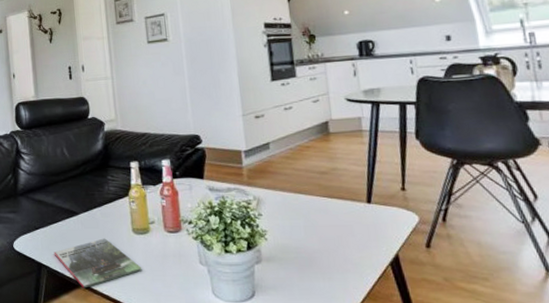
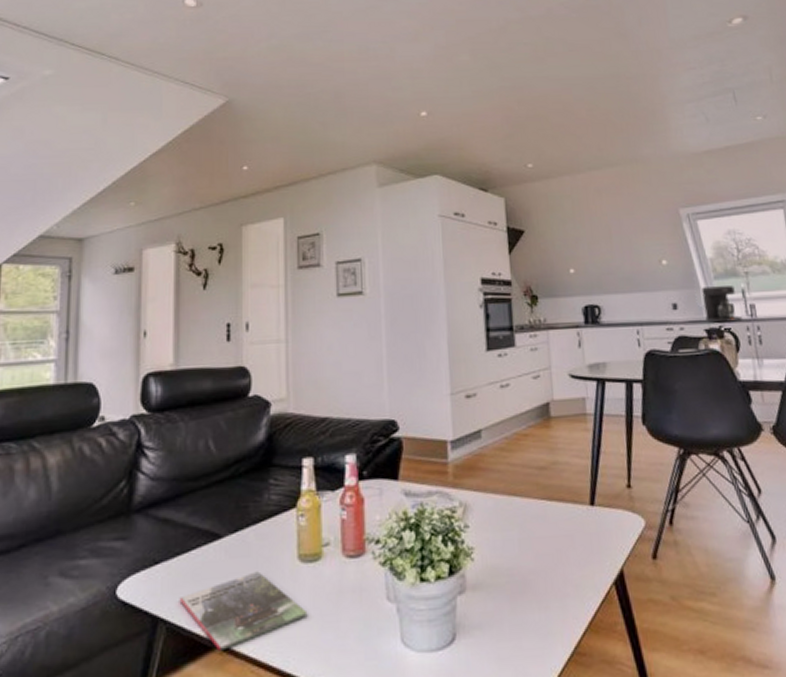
coffee maker: none [476,16,521,51] -> present [701,285,743,323]

